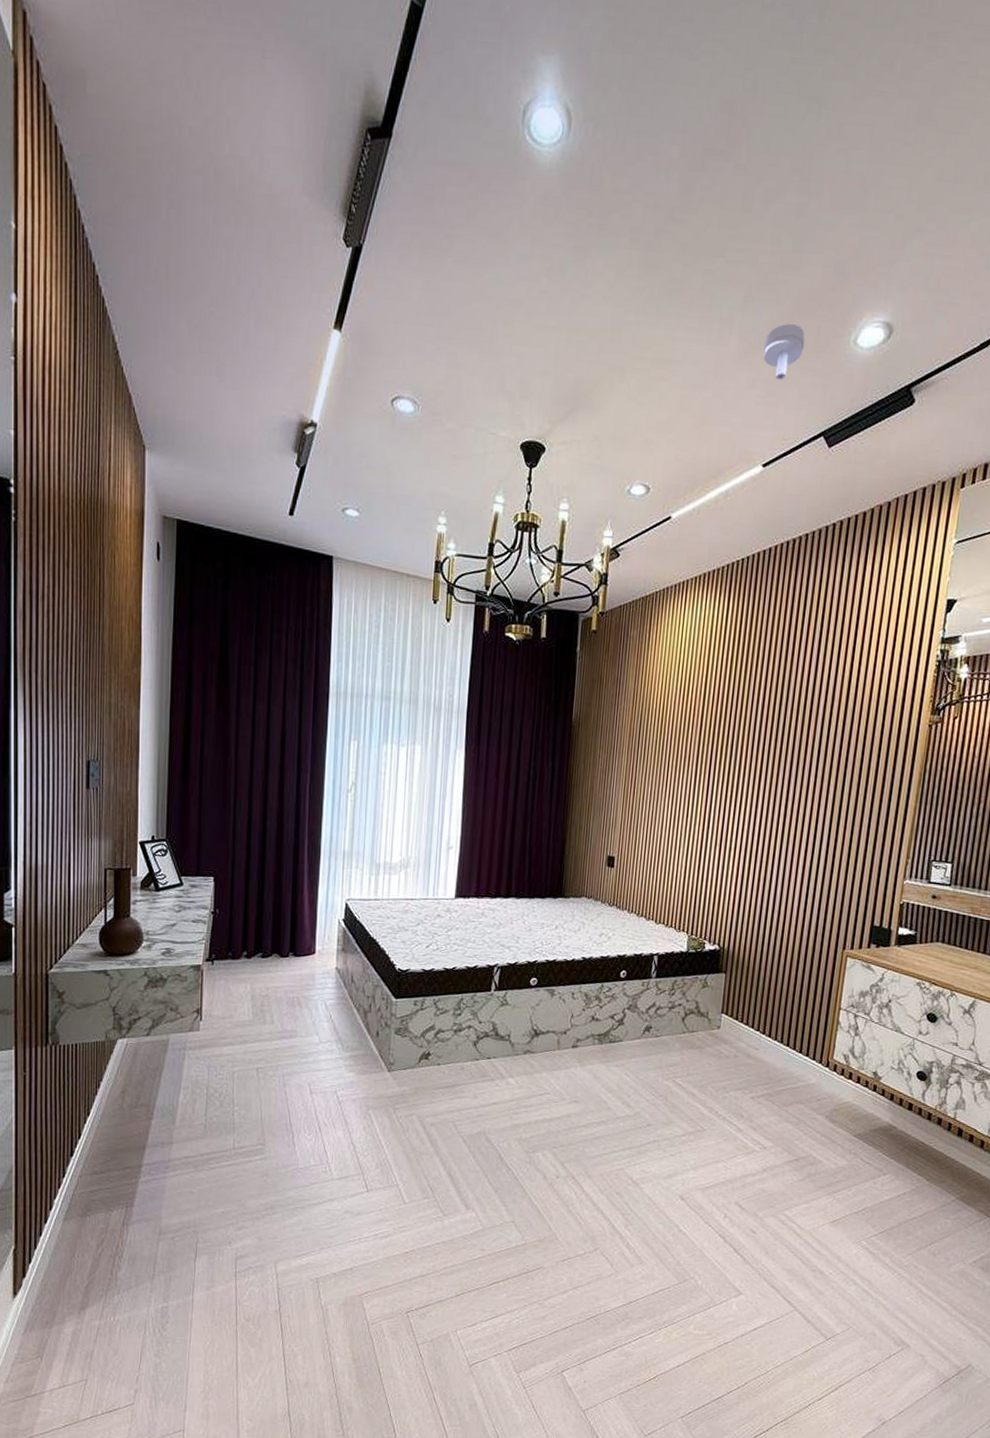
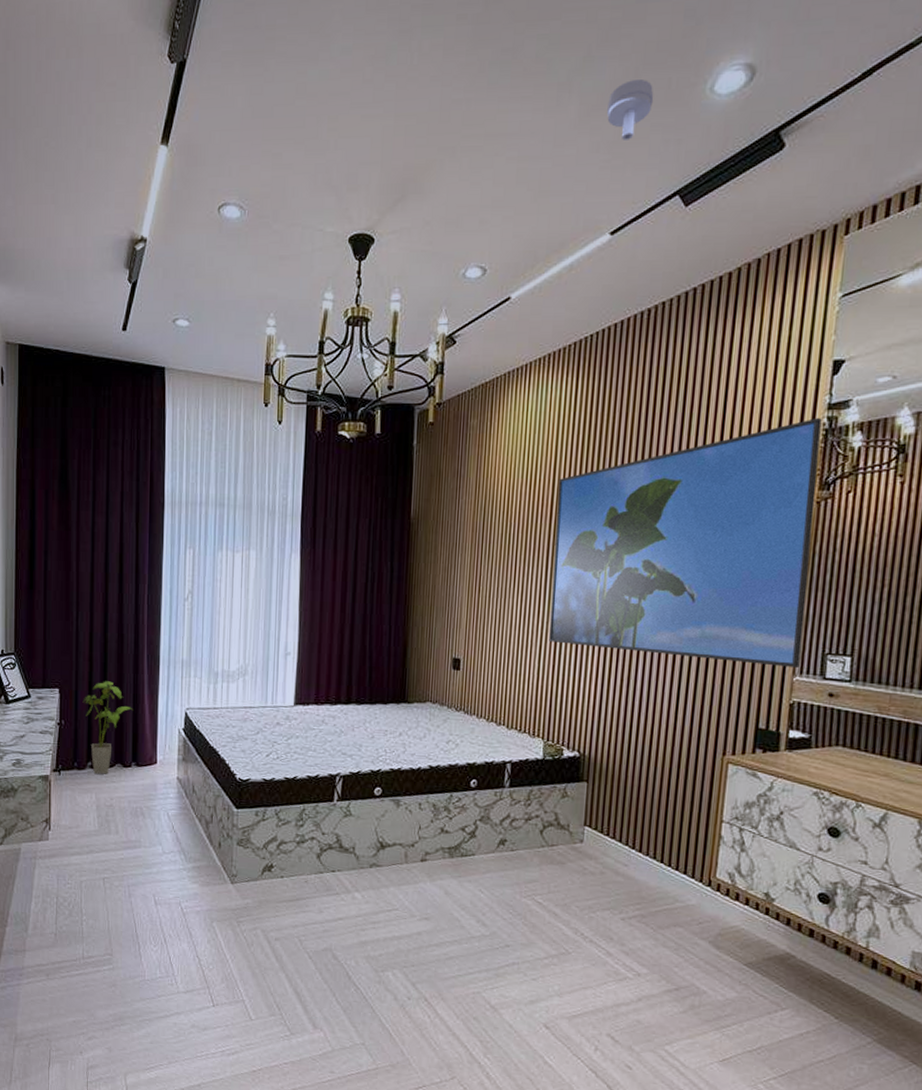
house plant: none [239,870,292,965] -> present [82,681,133,775]
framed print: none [695,650,936,872] -> present [549,418,822,667]

